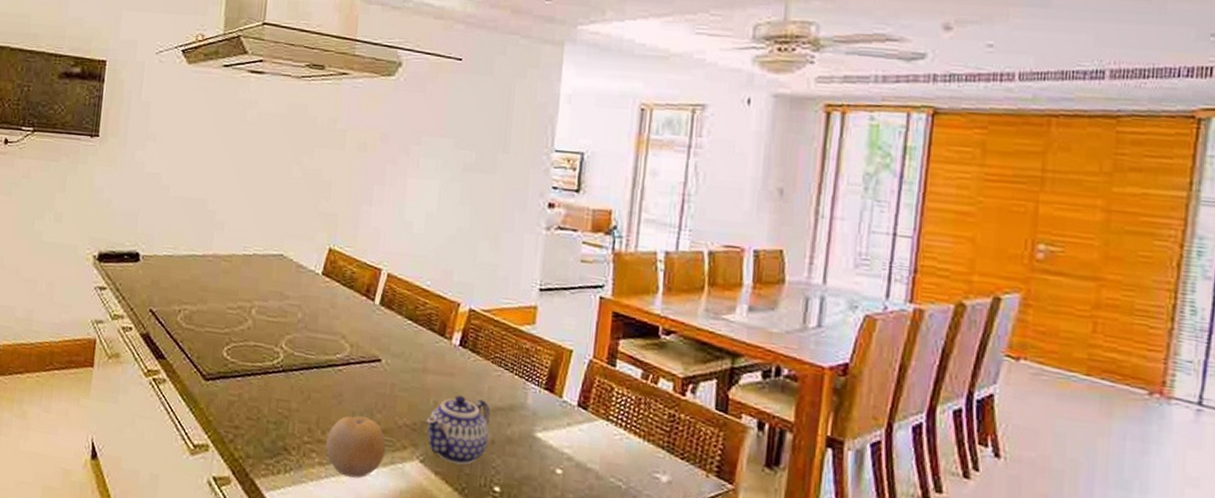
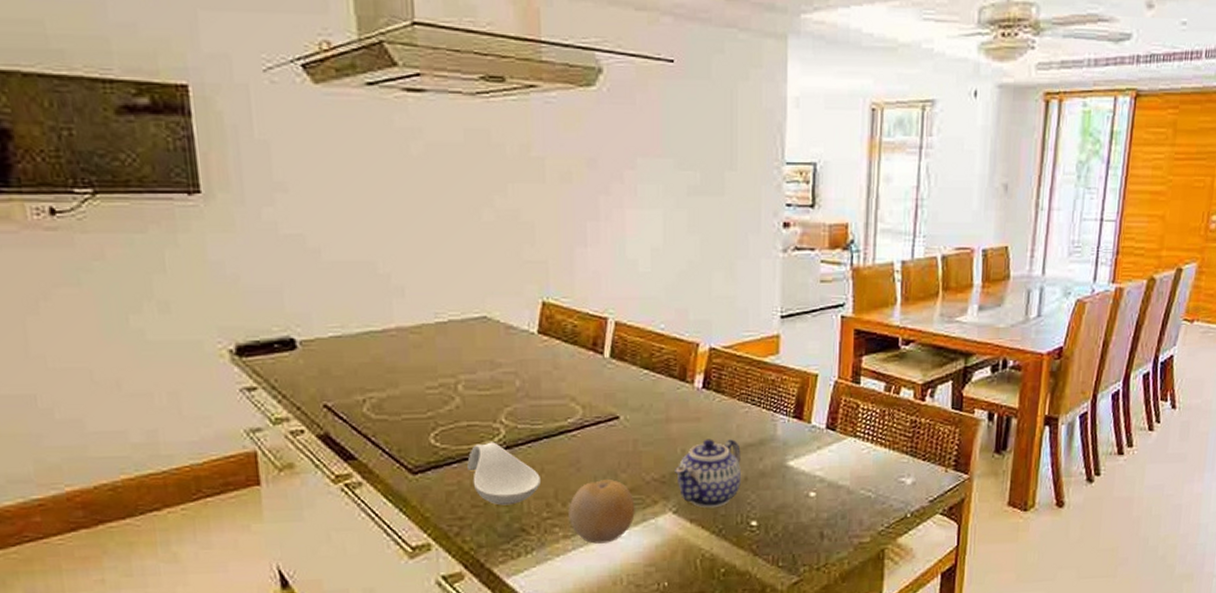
spoon rest: none [248,363,307,424] -> present [467,442,540,506]

